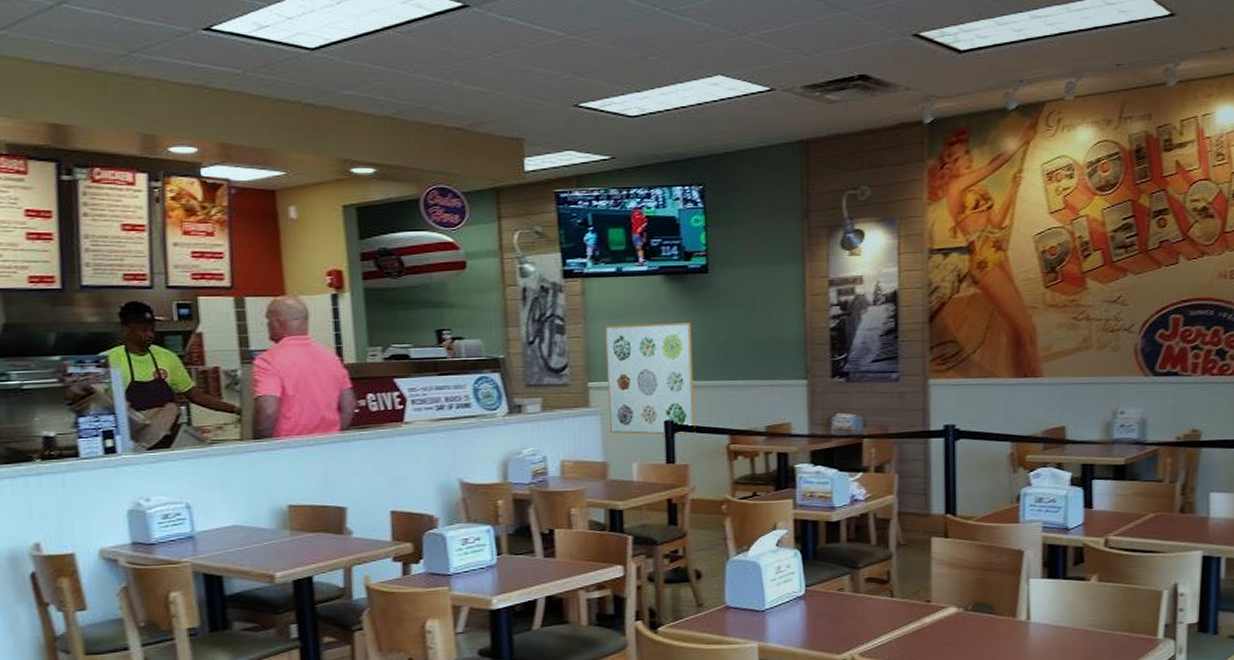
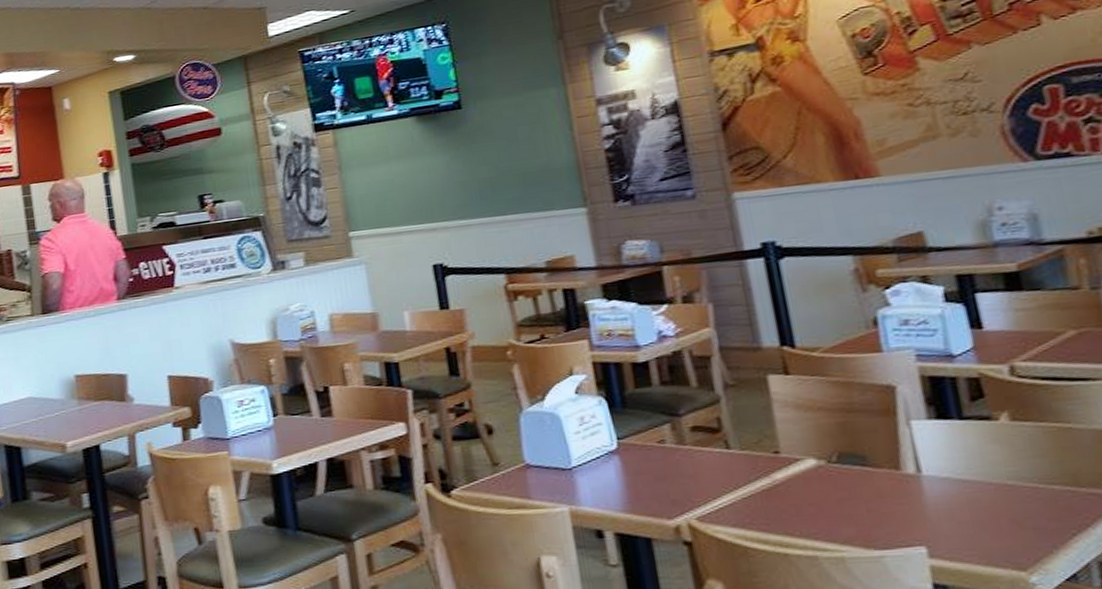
wall art: present [604,322,696,436] -> none [360,161,468,283]

